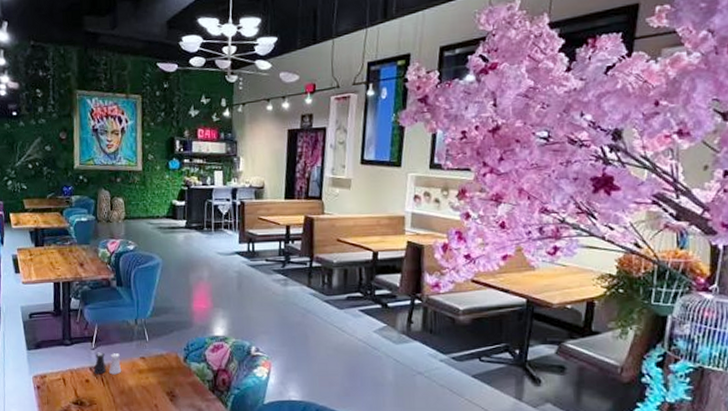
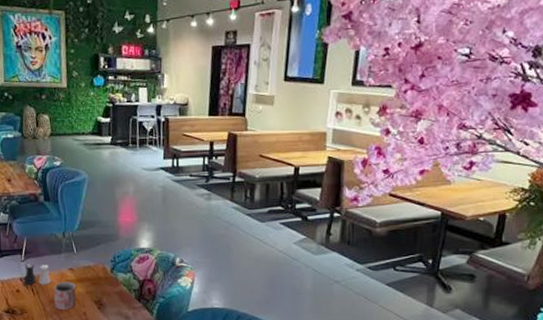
mug: none [124,371,148,401] -> present [53,281,76,310]

